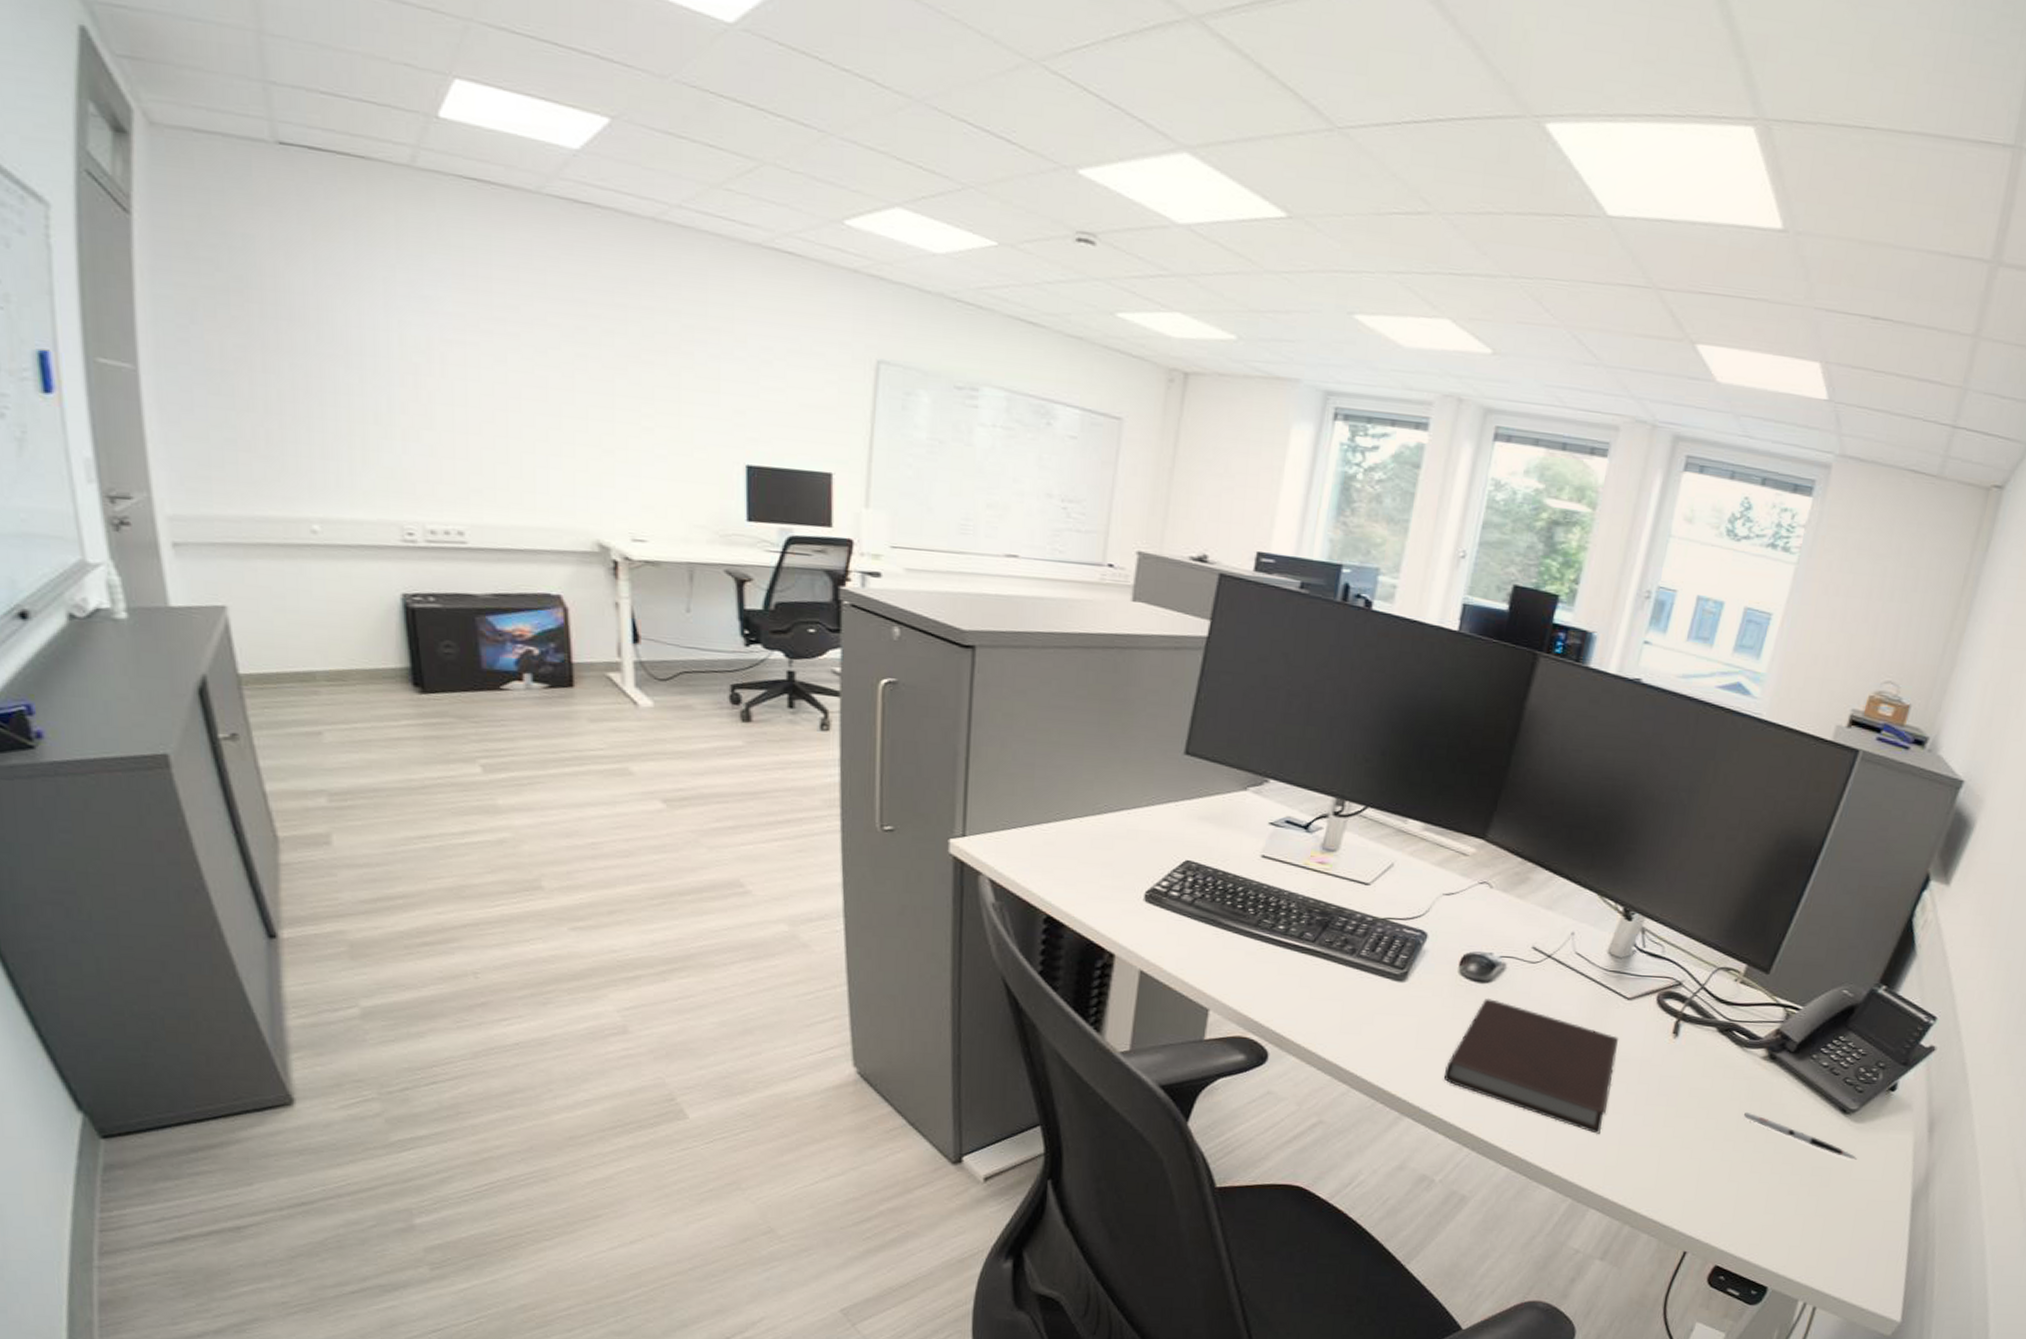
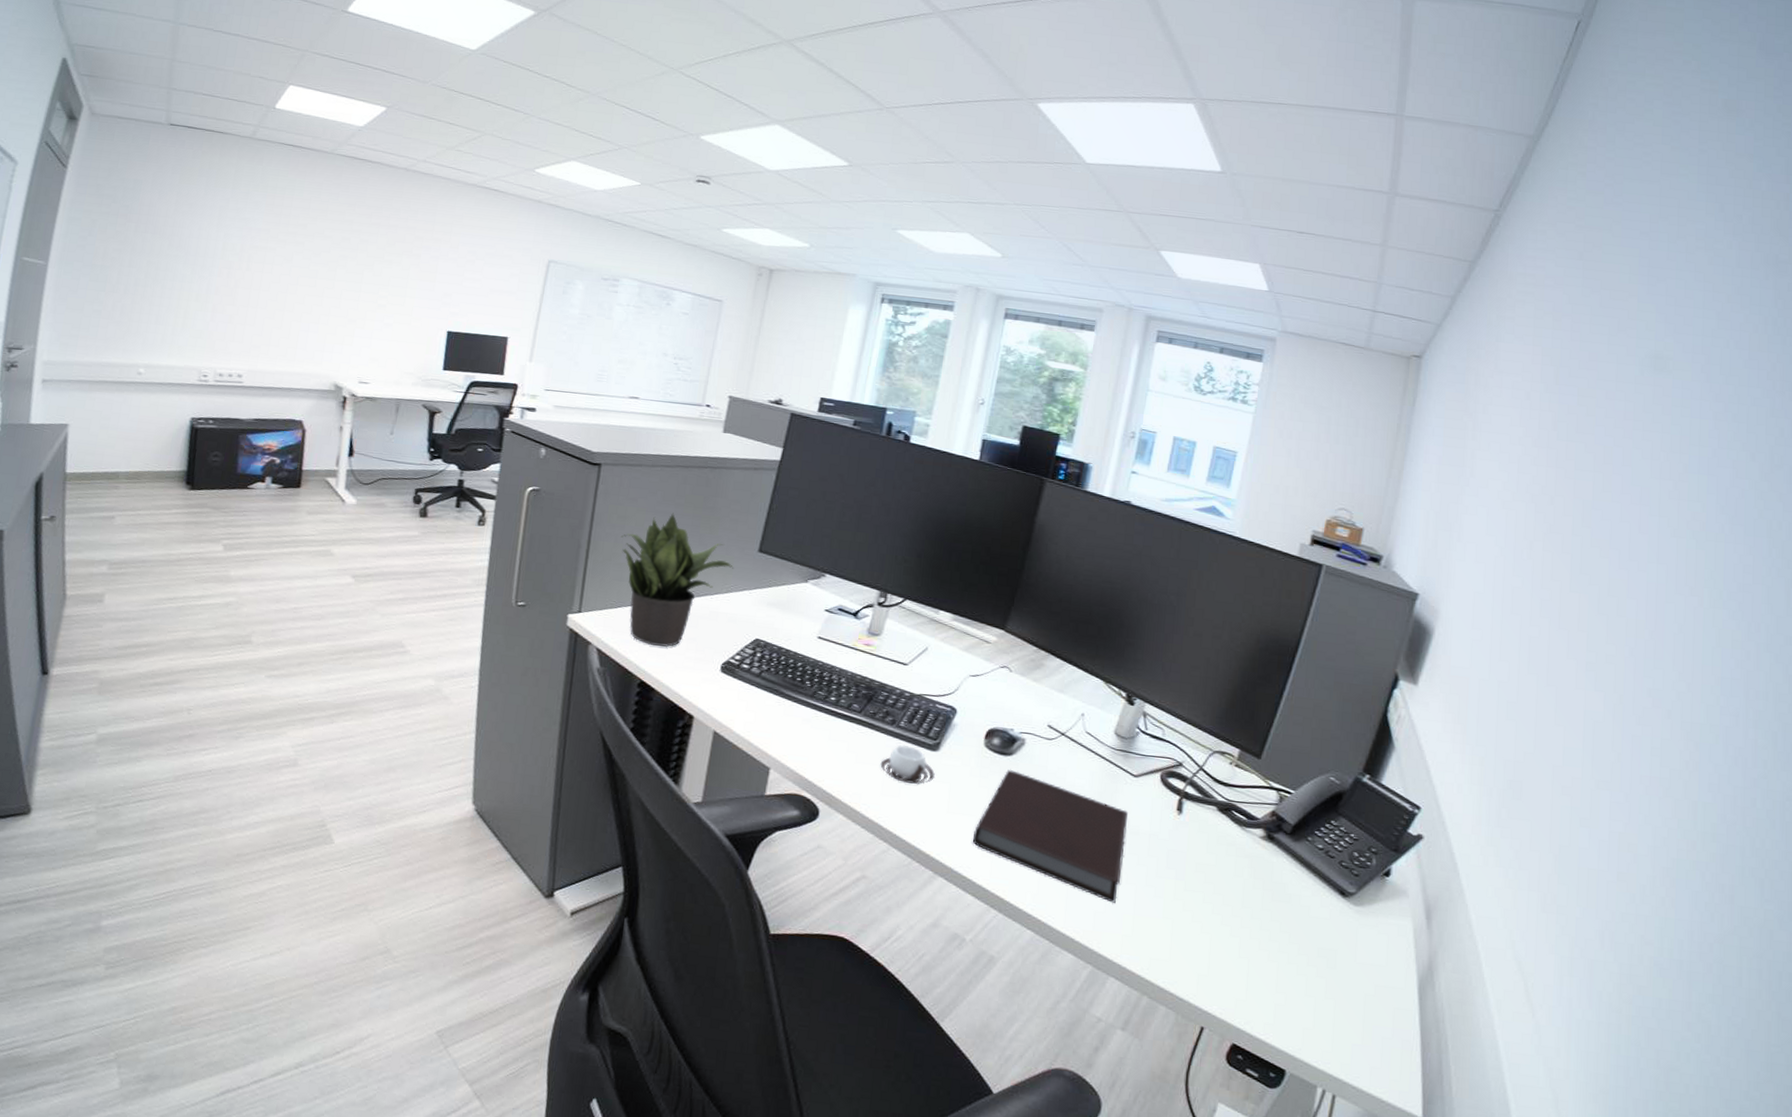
potted plant: none [1008,708,1155,875] -> present [620,513,734,648]
cup: none [1338,977,1402,1020] -> present [880,745,935,785]
pen: present [1744,1111,1857,1160] -> none [1248,889,1360,943]

